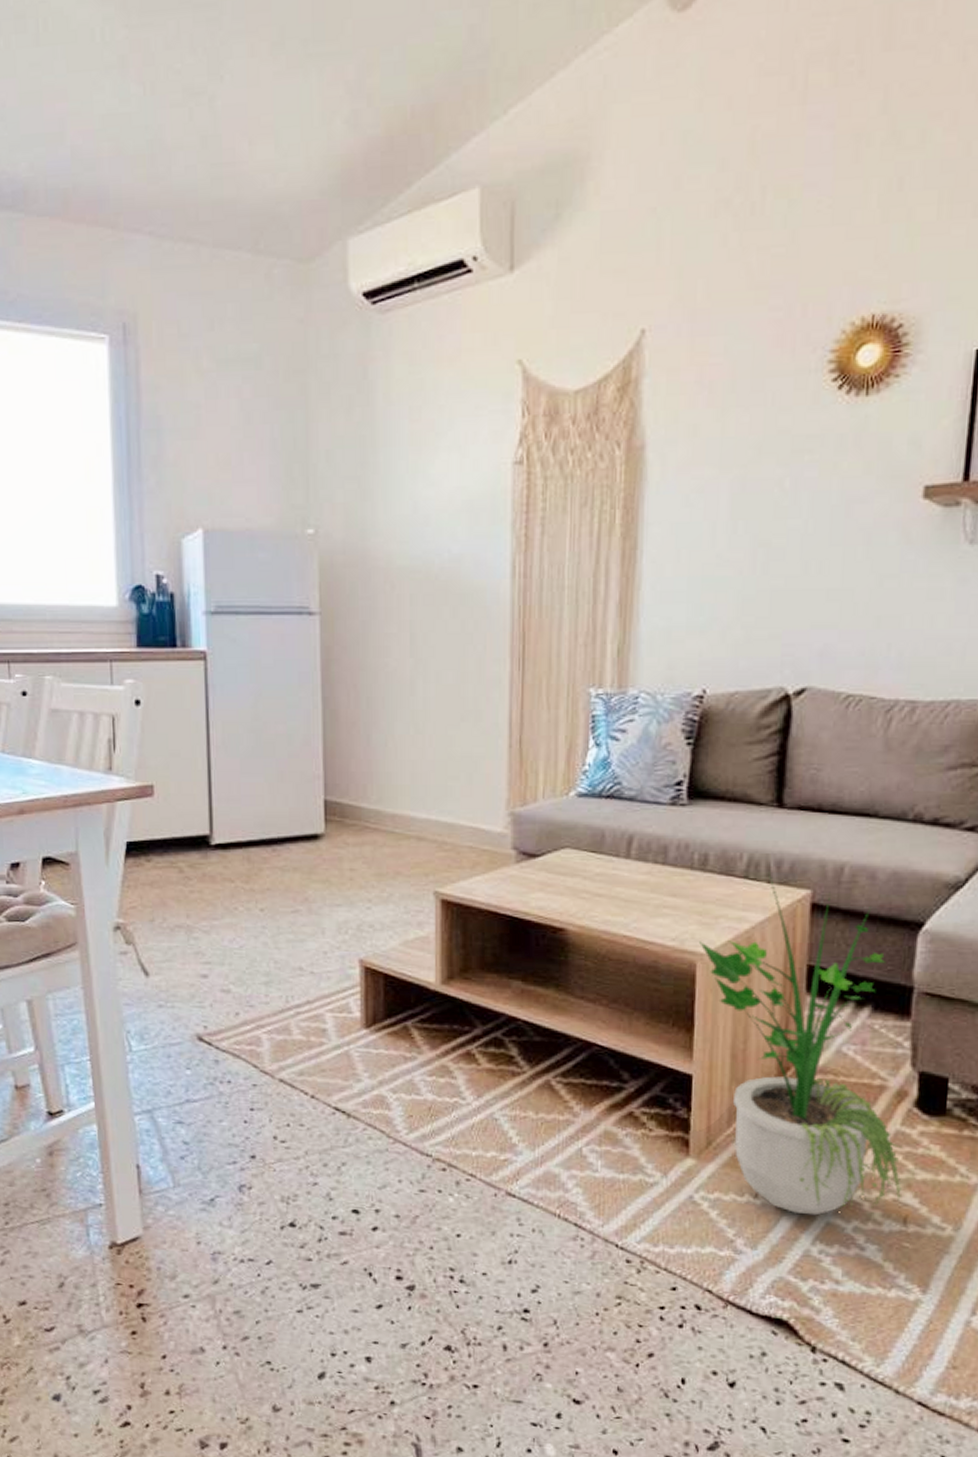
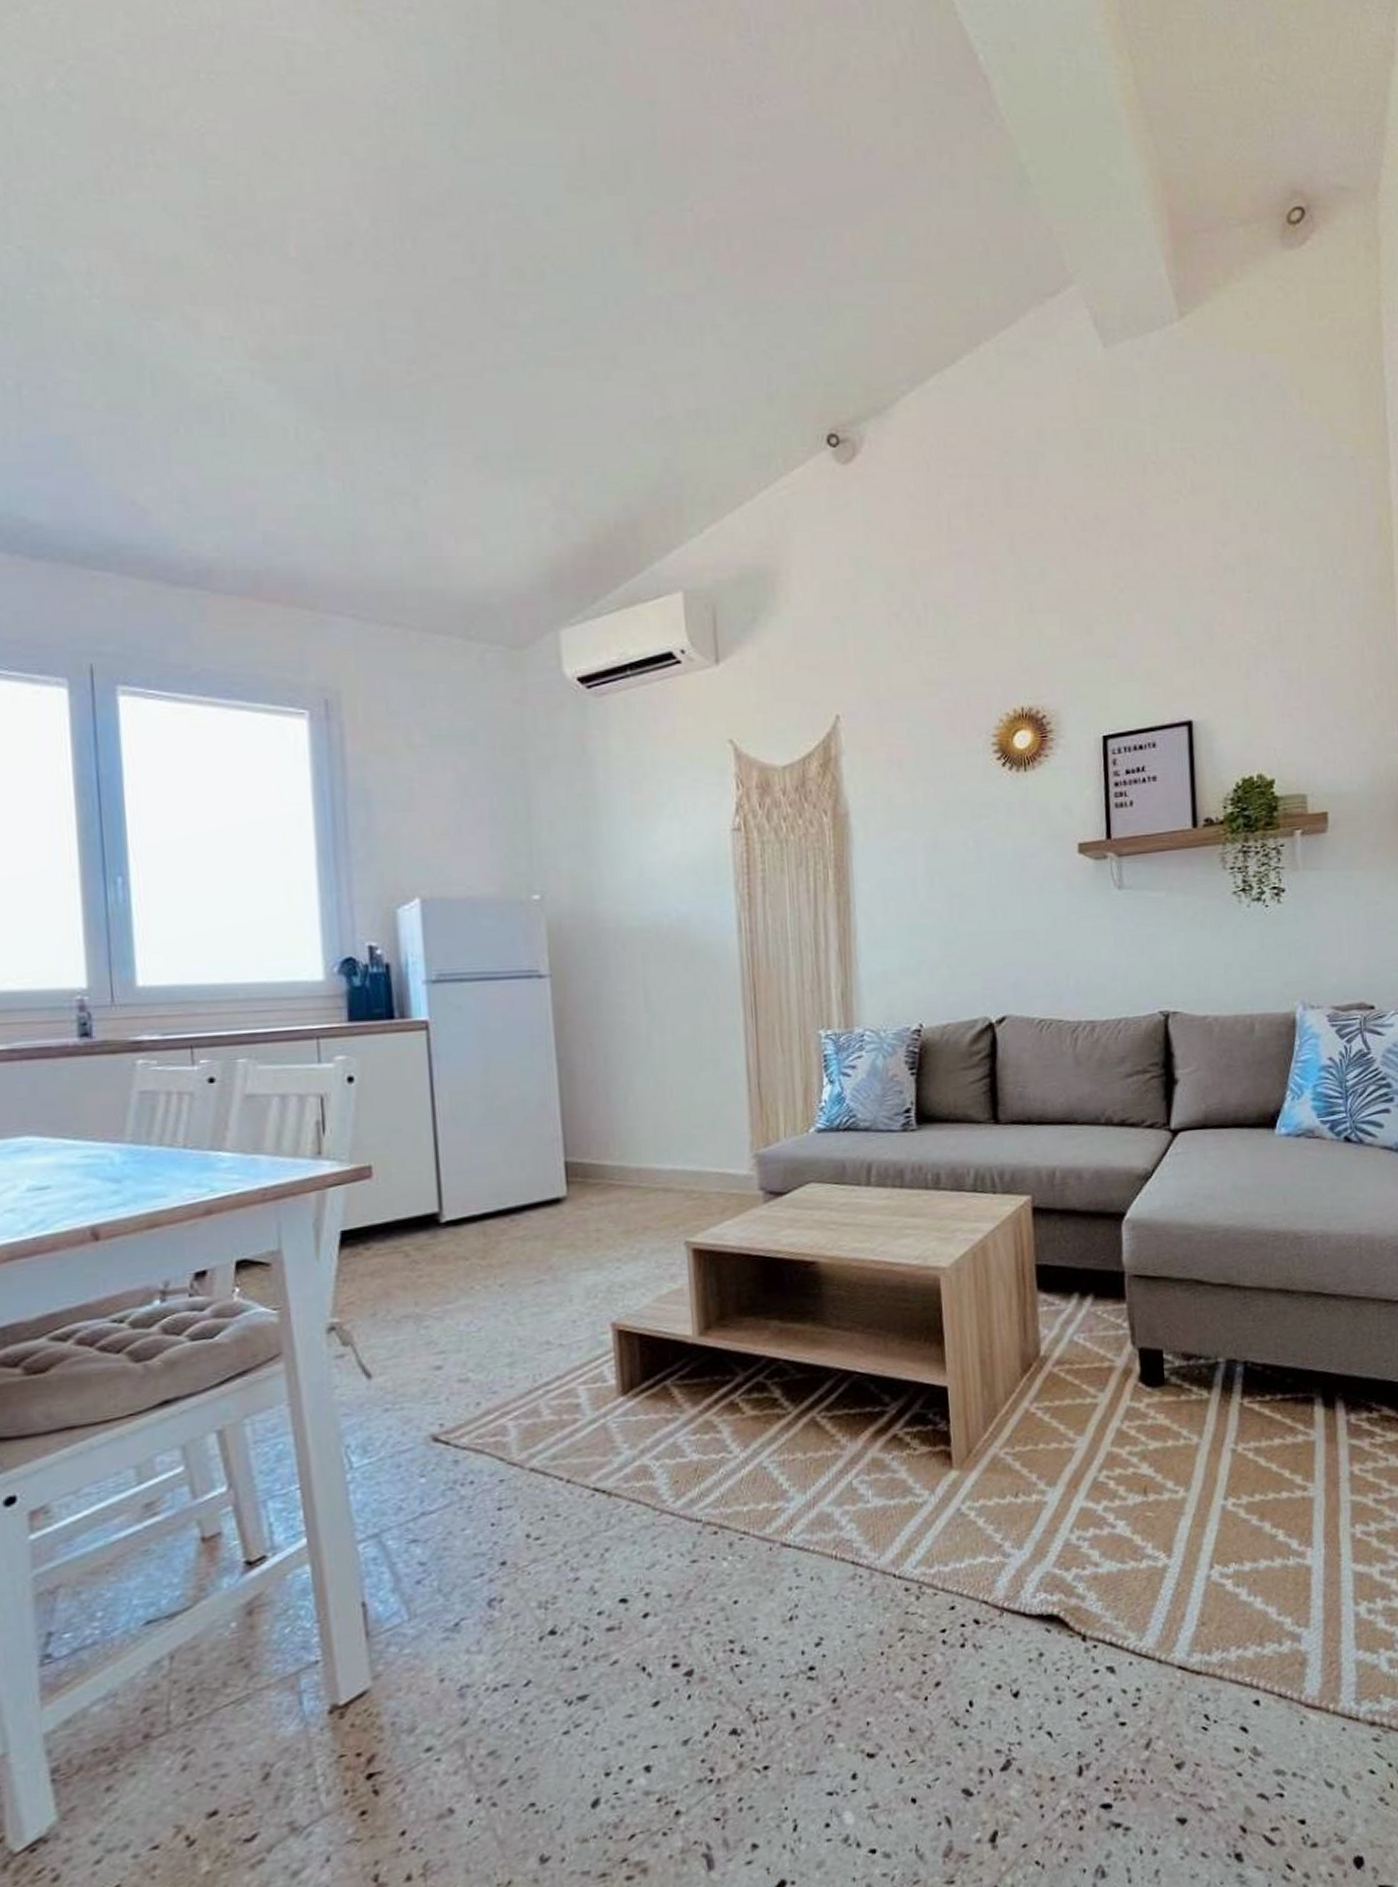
potted plant: present [699,876,903,1216] -> none [940,1187,1139,1505]

